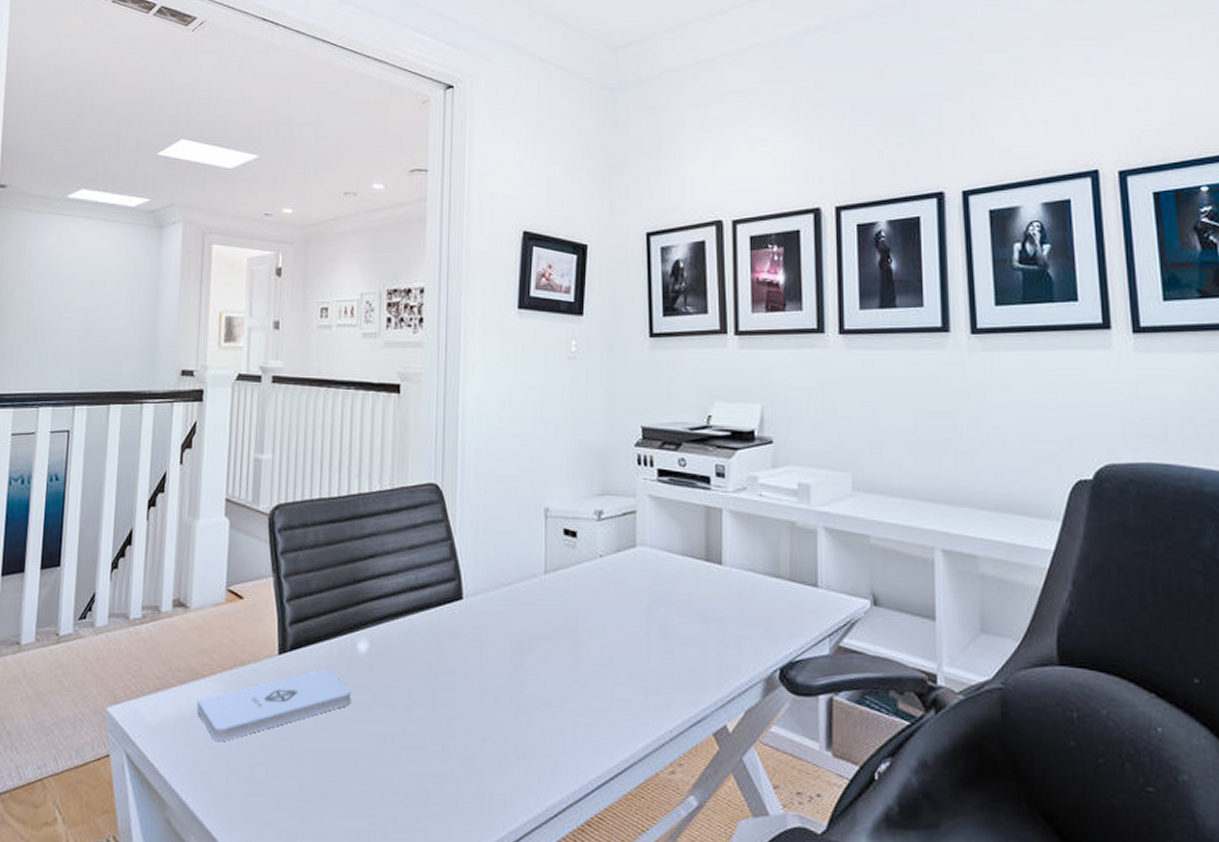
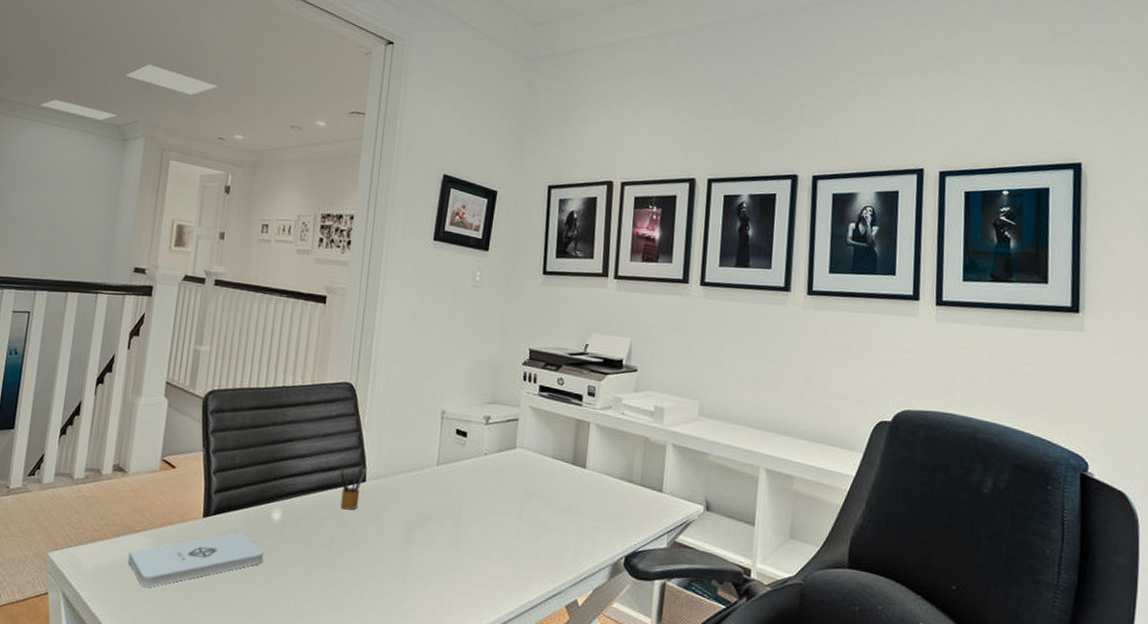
pencil box: none [432,579,464,634] -> present [340,465,368,510]

